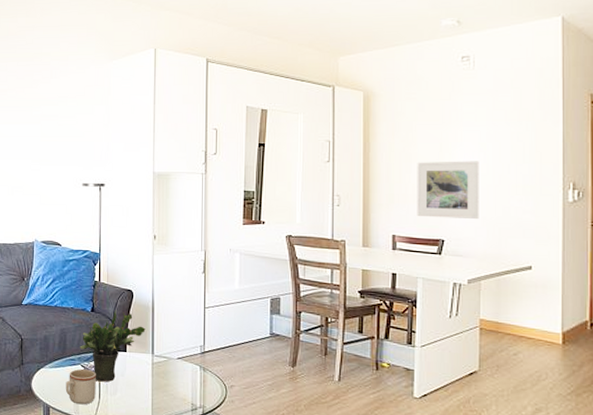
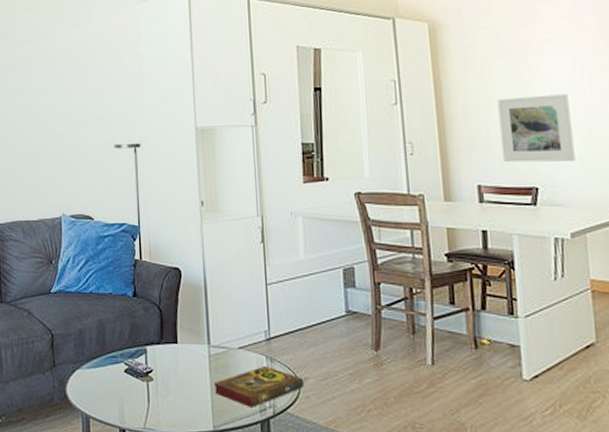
mug: present [65,368,96,405] -> none [107,367,144,412]
potted plant: present [79,310,146,382] -> none [121,293,199,383]
book: none [154,374,230,407] -> present [213,365,305,407]

